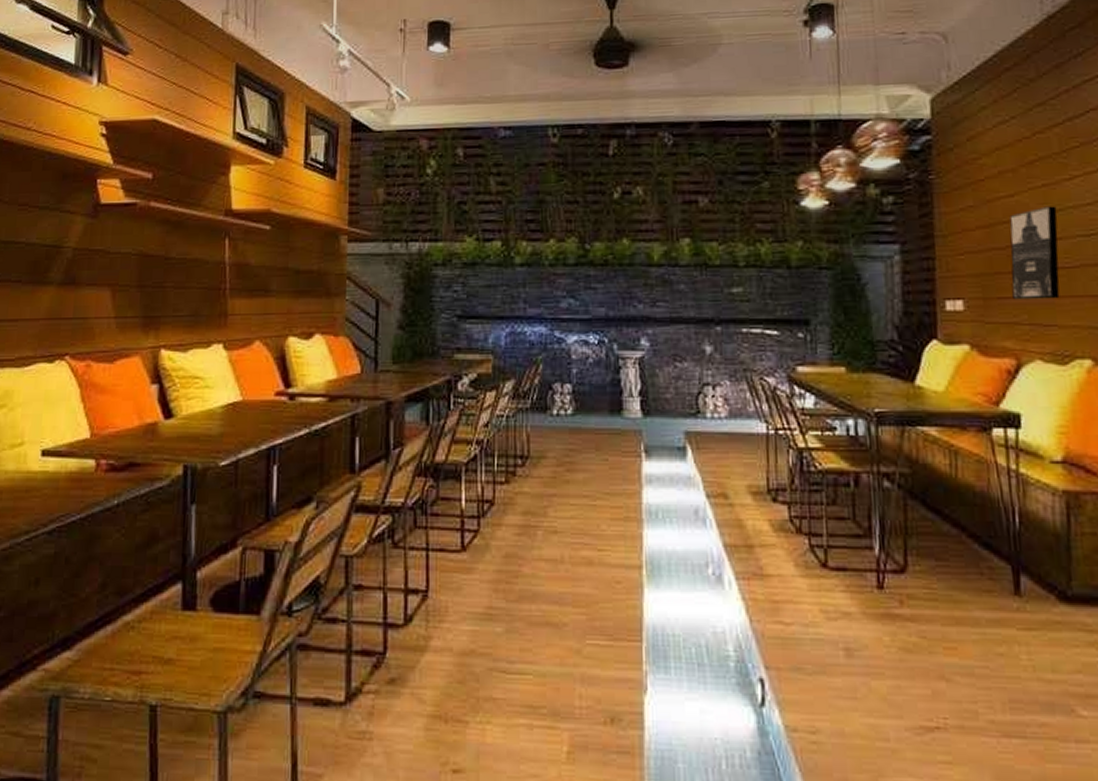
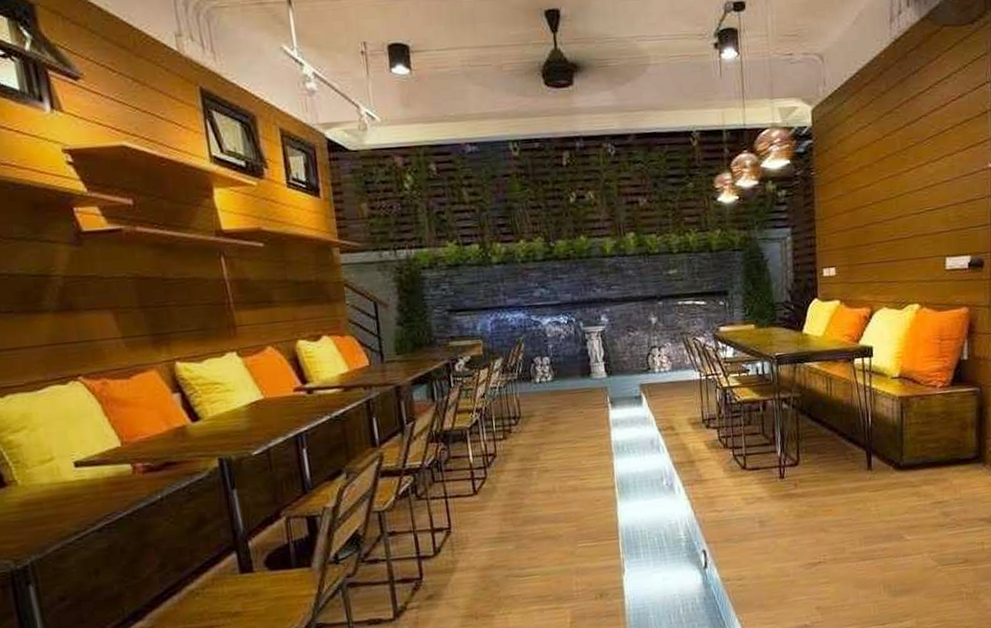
wall art: present [1009,206,1060,300] -> none [867,192,900,265]

